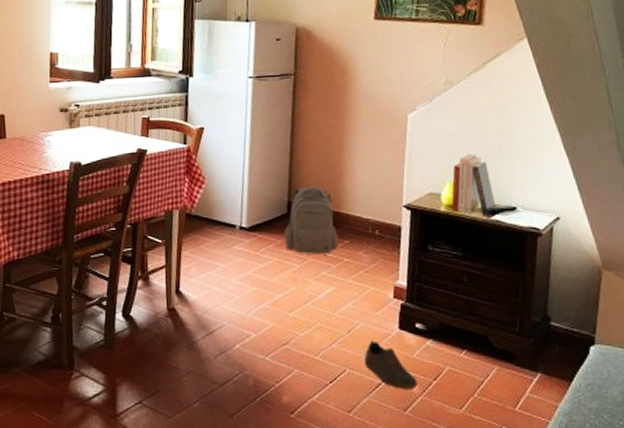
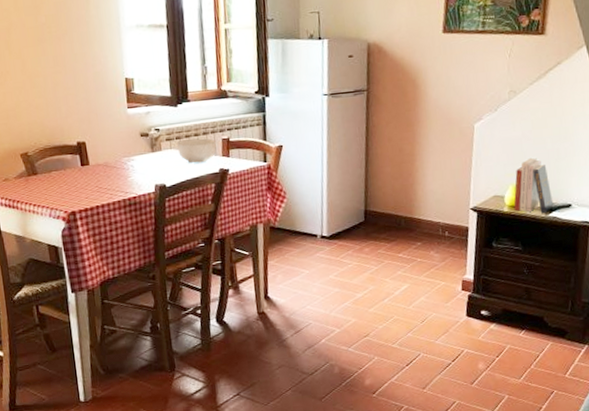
bowl: none [95,116,137,142] -> present [176,138,217,164]
backpack: present [284,186,339,254] -> none [362,195,412,257]
shoe: present [364,340,418,389] -> none [436,328,483,367]

